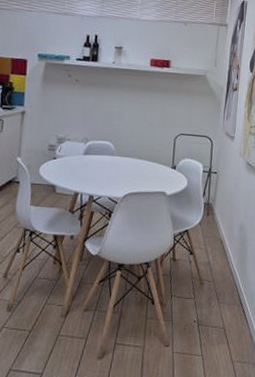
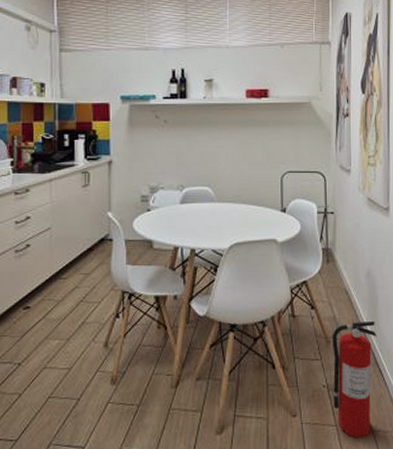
fire extinguisher: none [201,268,243,367] -> present [332,321,377,439]

